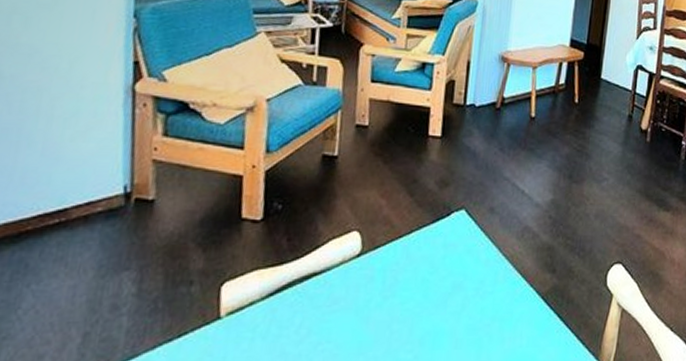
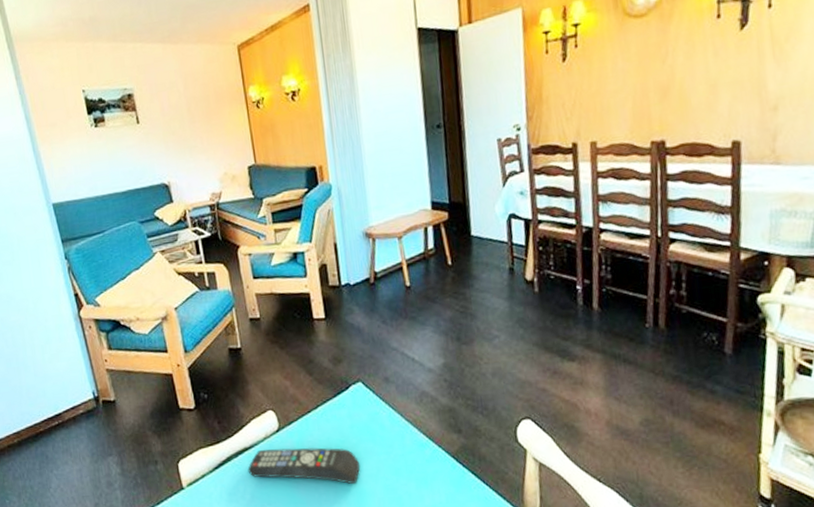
remote control: none [310,275,445,323] -> present [247,447,361,485]

